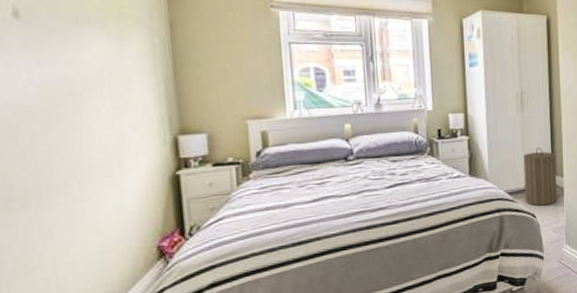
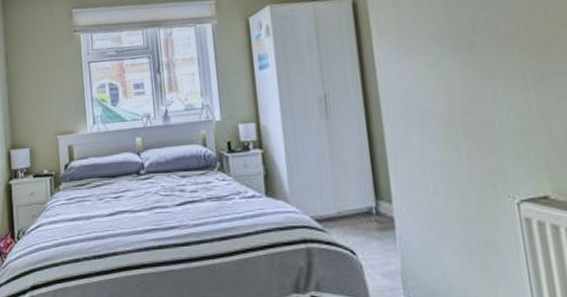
laundry hamper: present [523,148,557,206] -> none [332,163,385,240]

